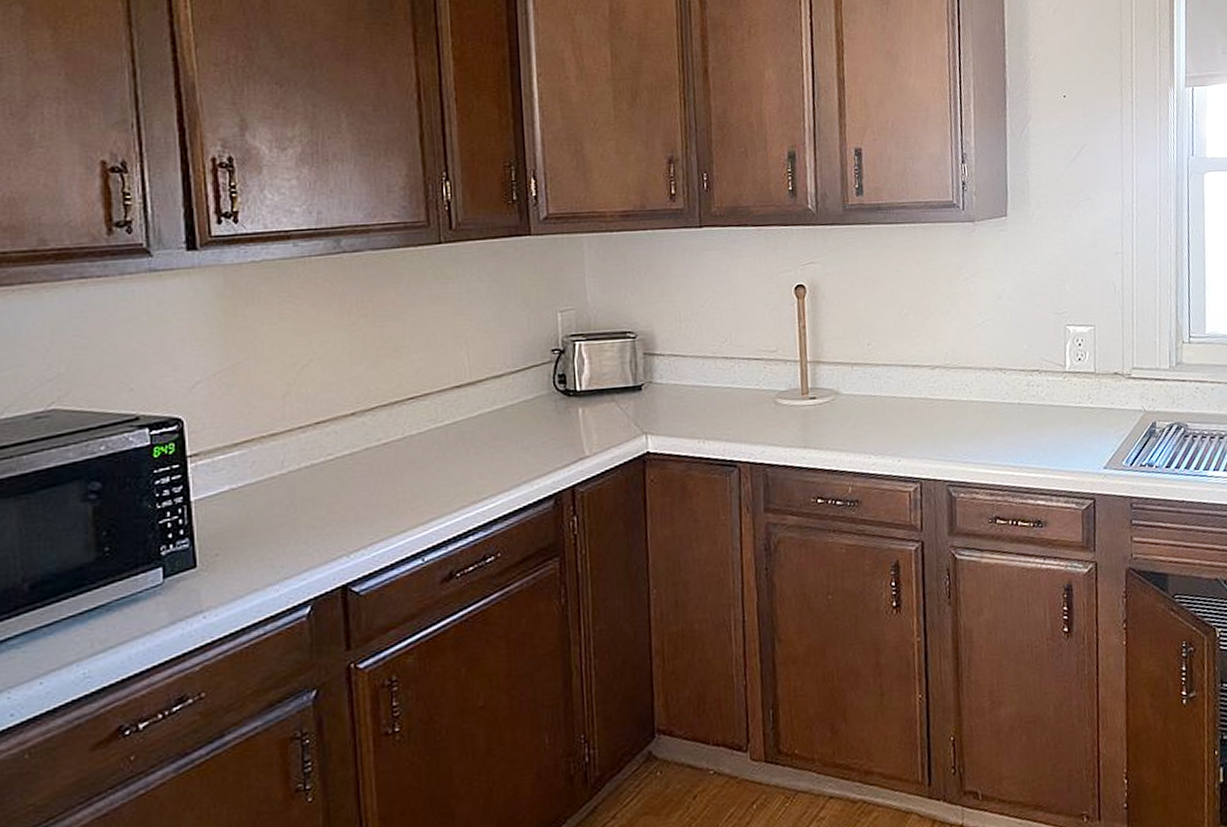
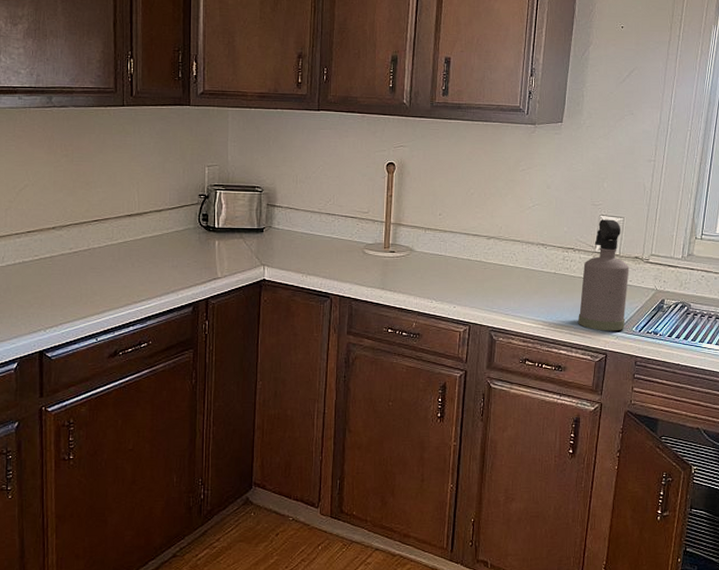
spray bottle: none [1053,329,1113,470] -> present [578,219,629,331]

